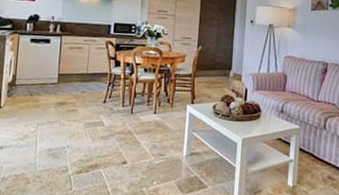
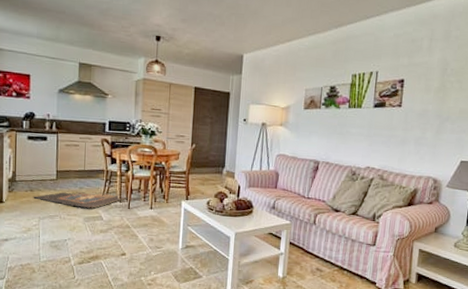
rug: none [32,93,133,114] -> present [33,189,130,209]

